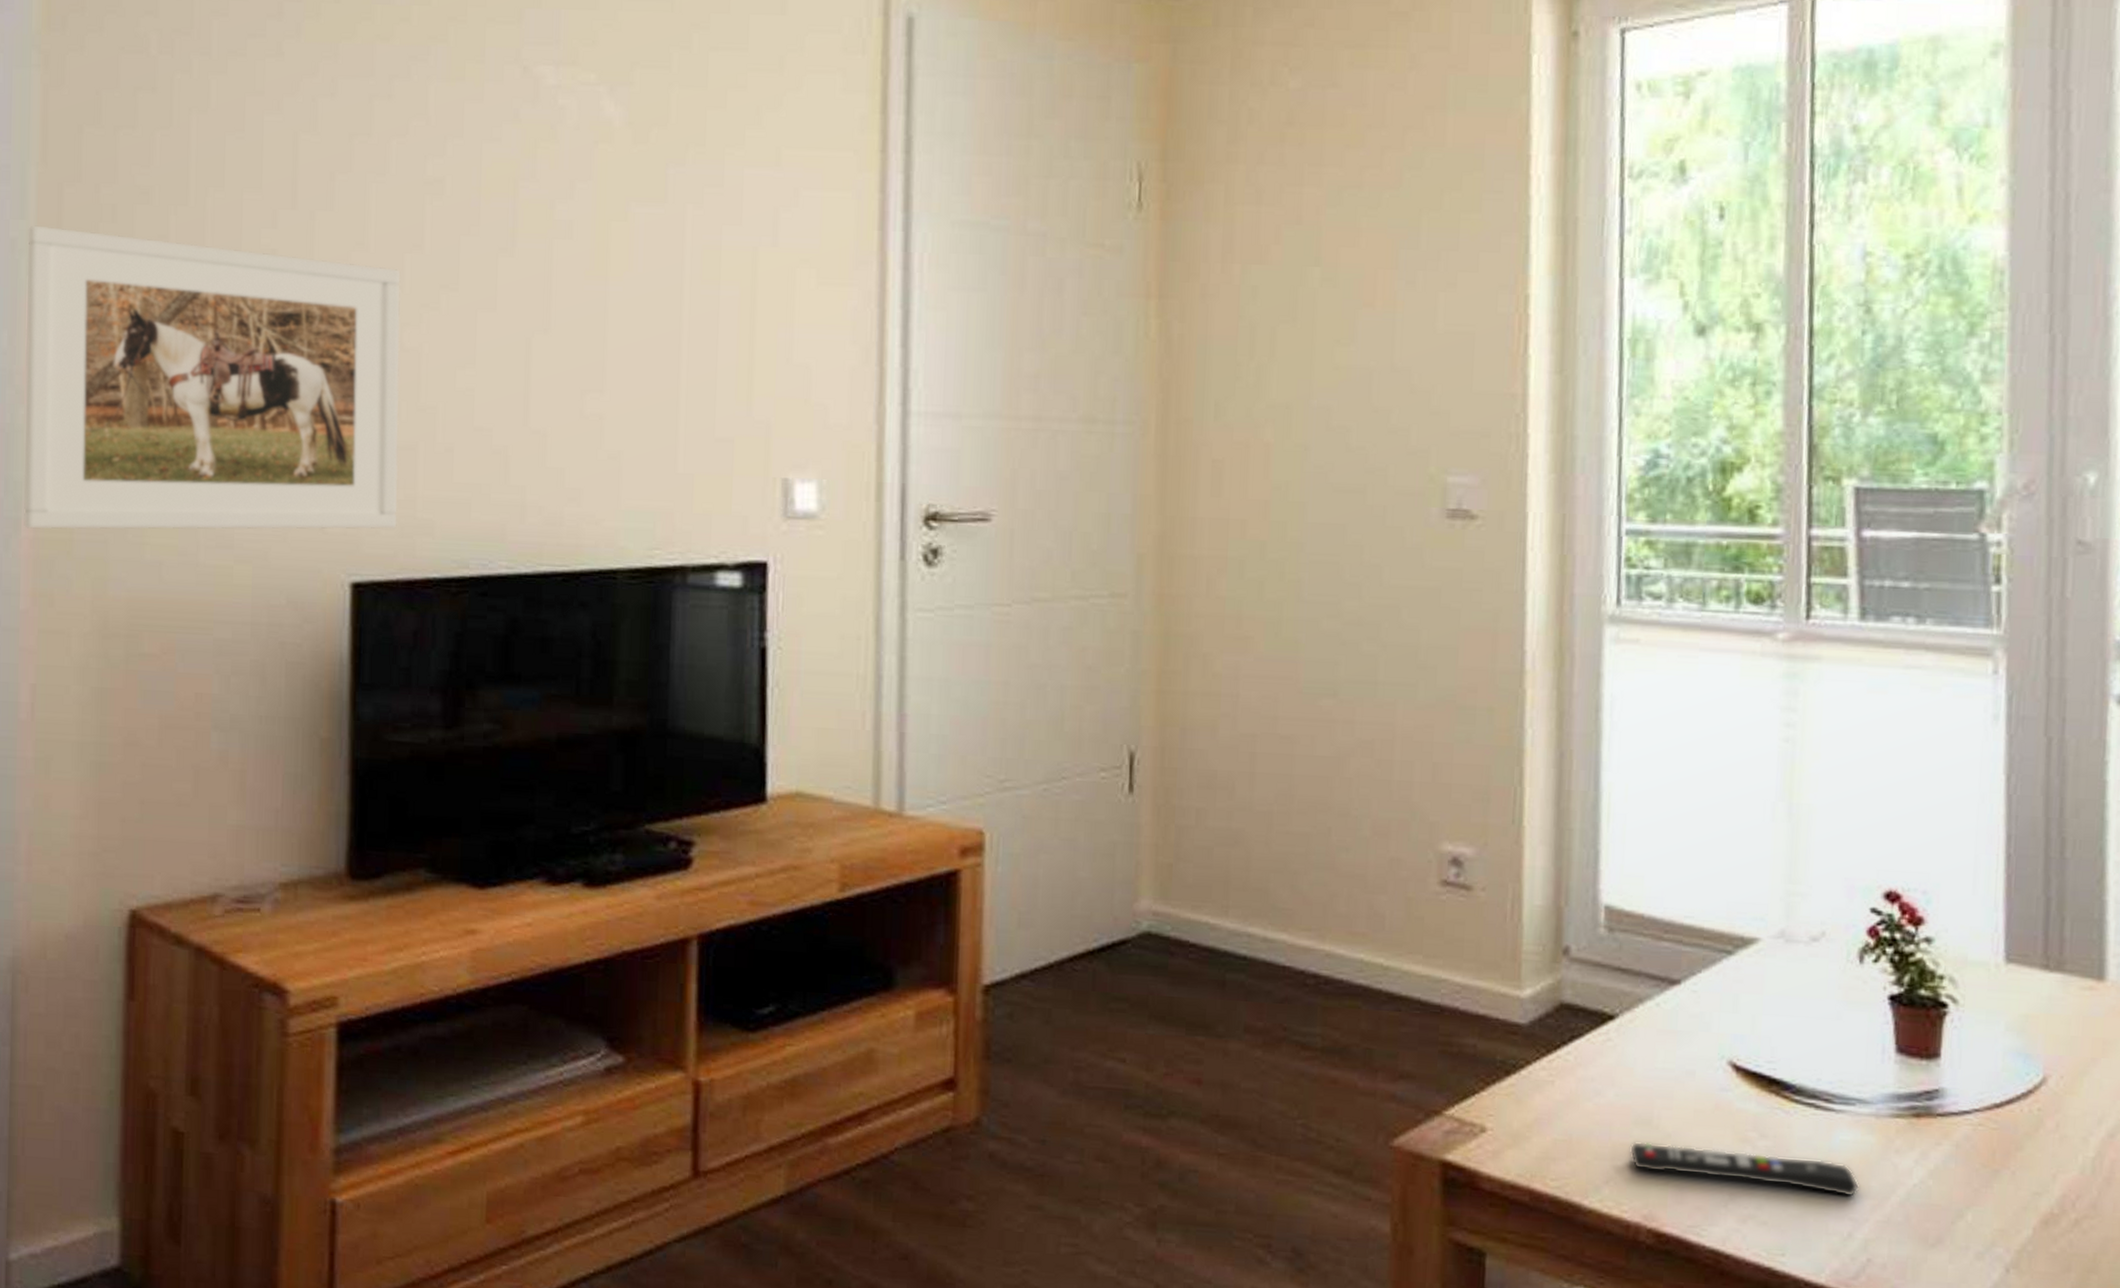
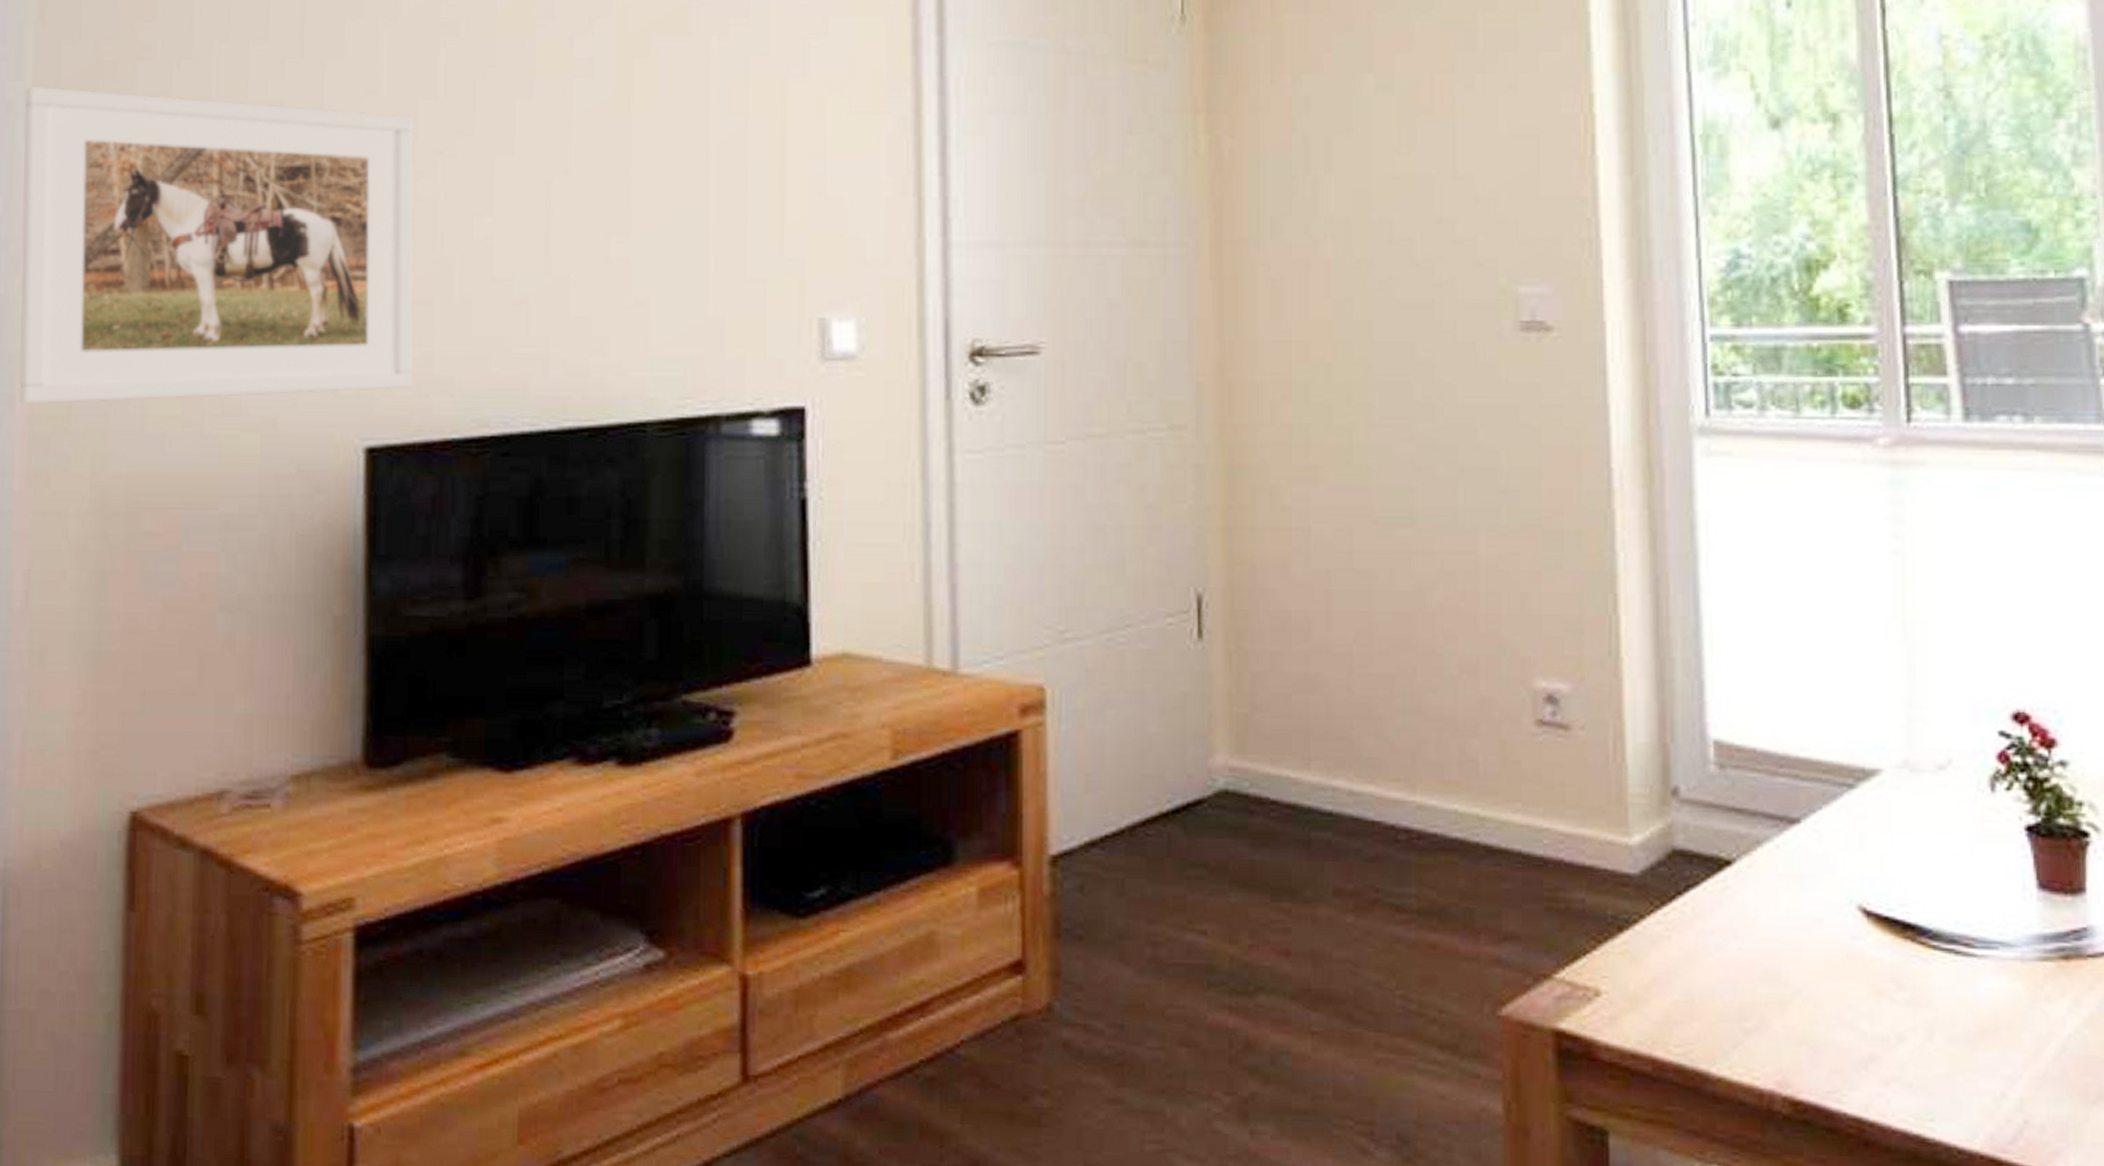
remote control: present [1629,1142,1859,1198] -> none [1757,999,2009,1053]

